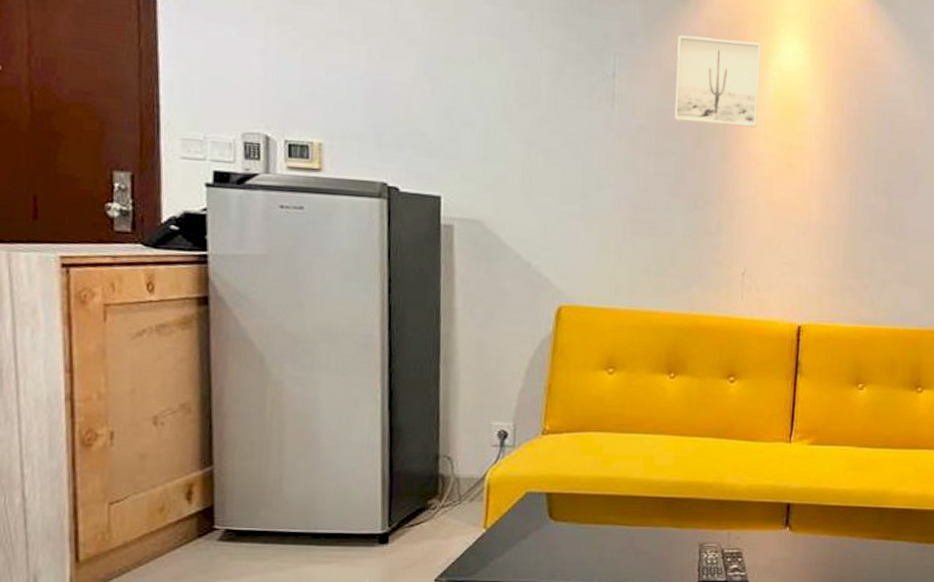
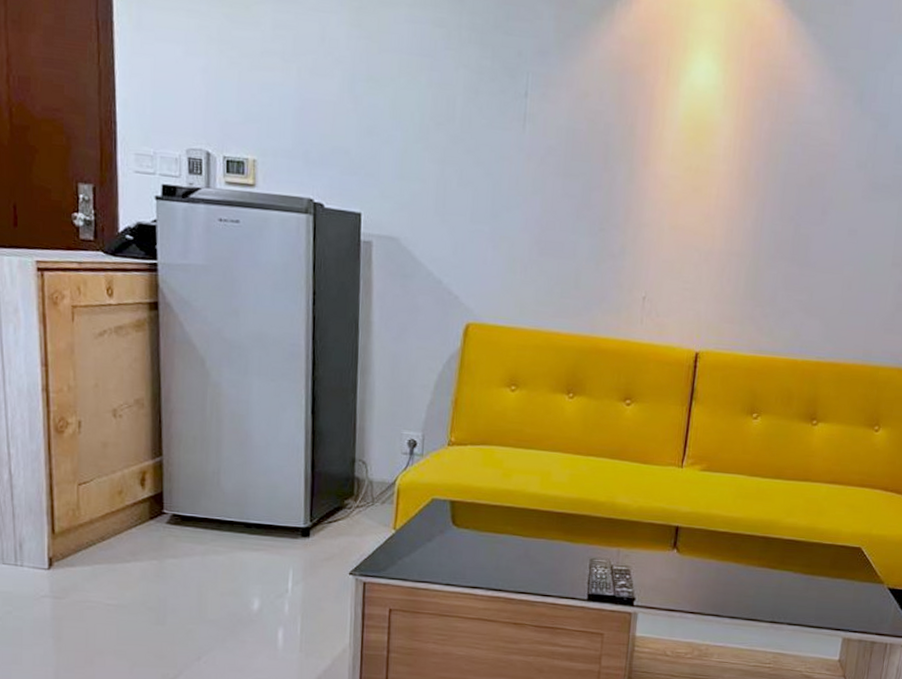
wall art: present [675,35,761,128] -> none [584,52,673,149]

